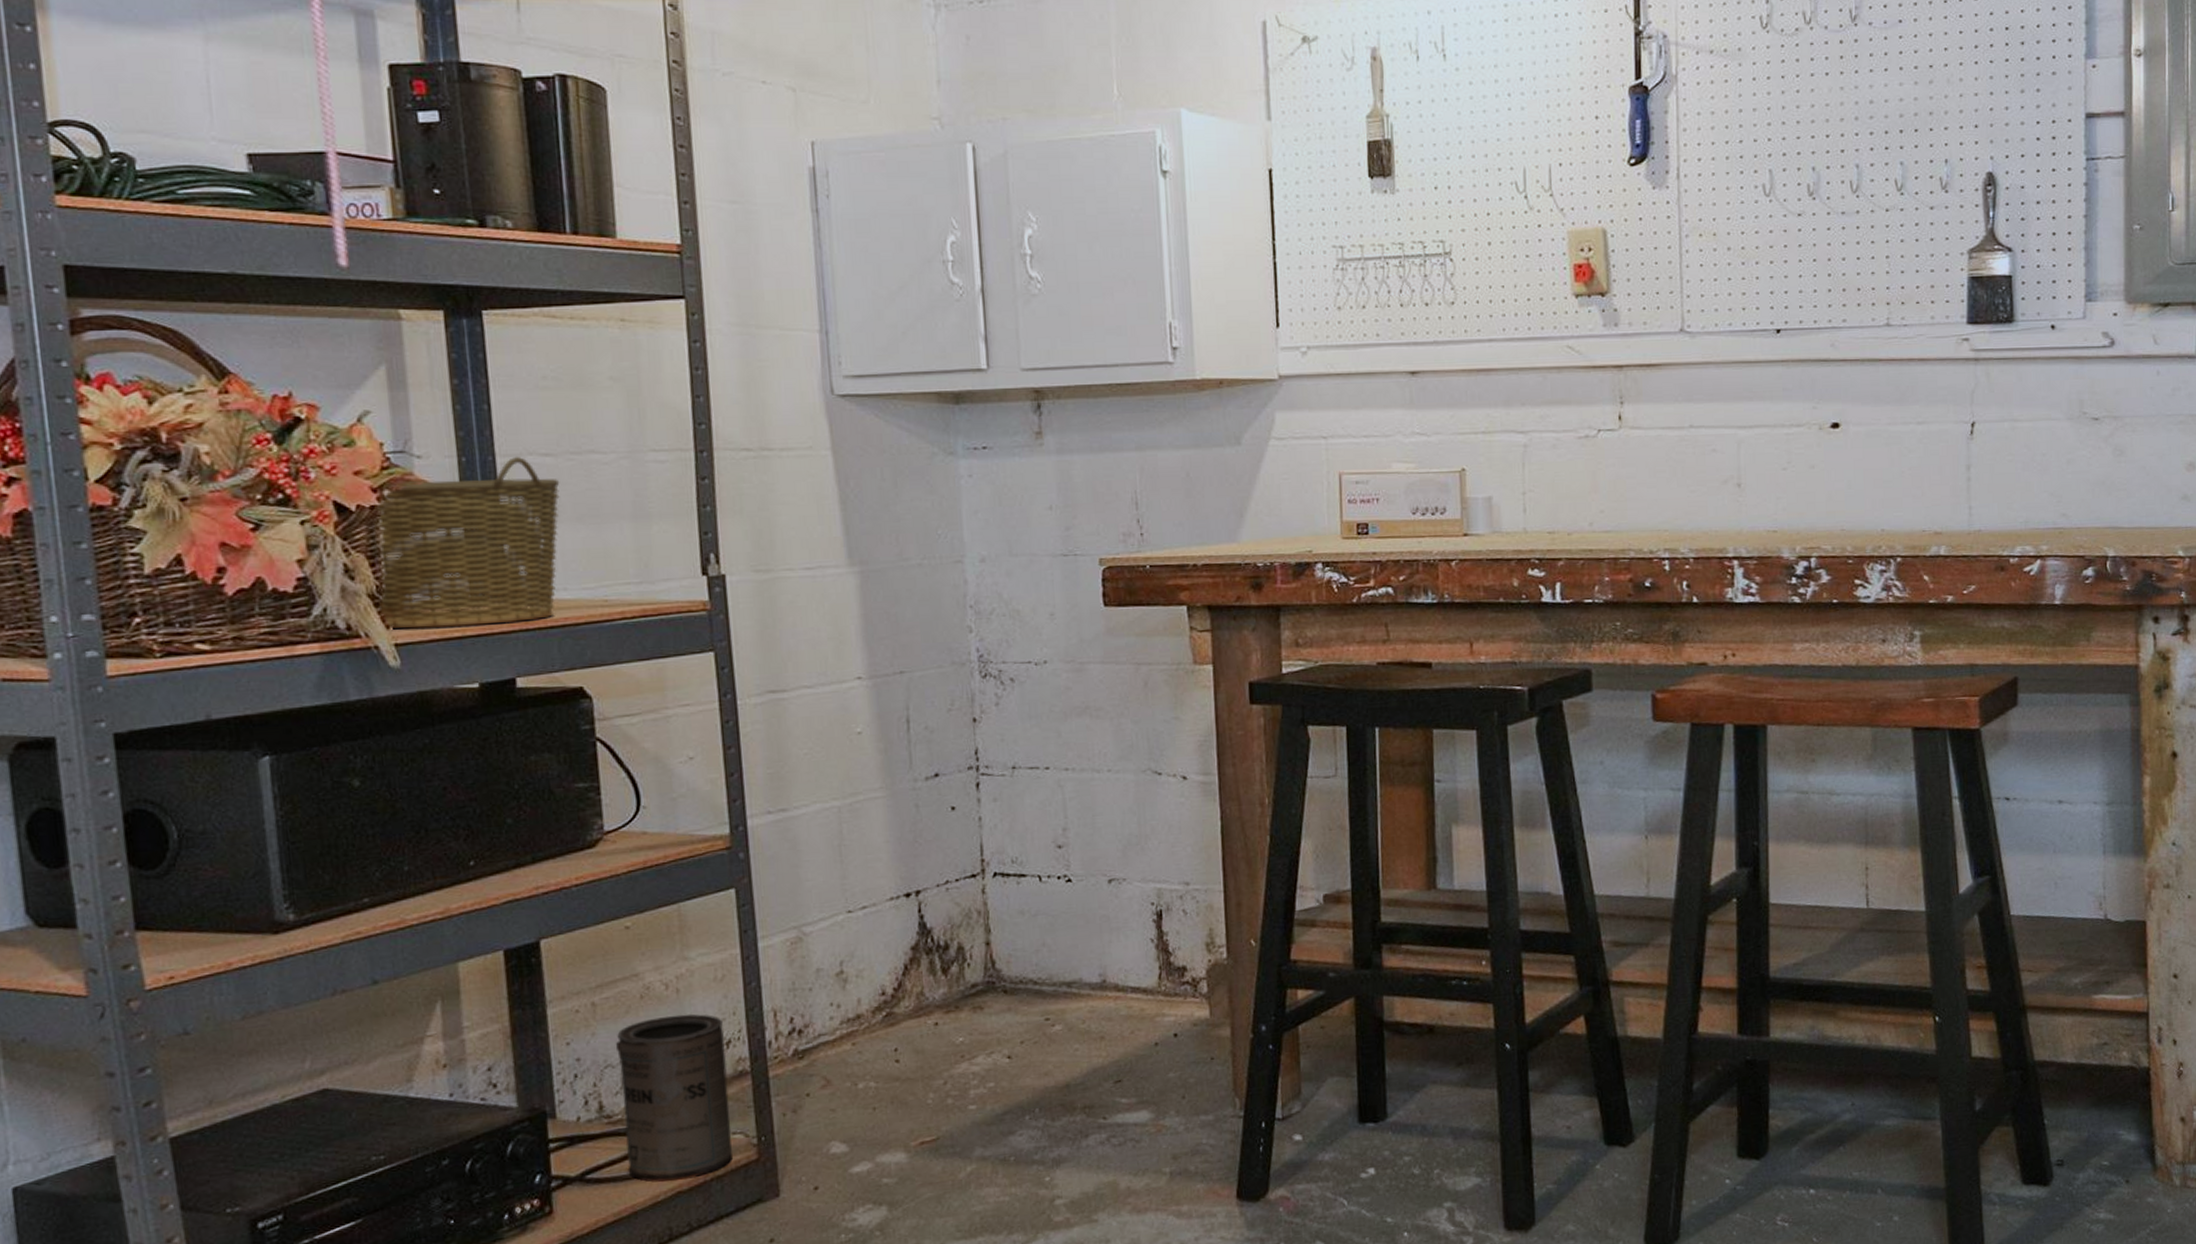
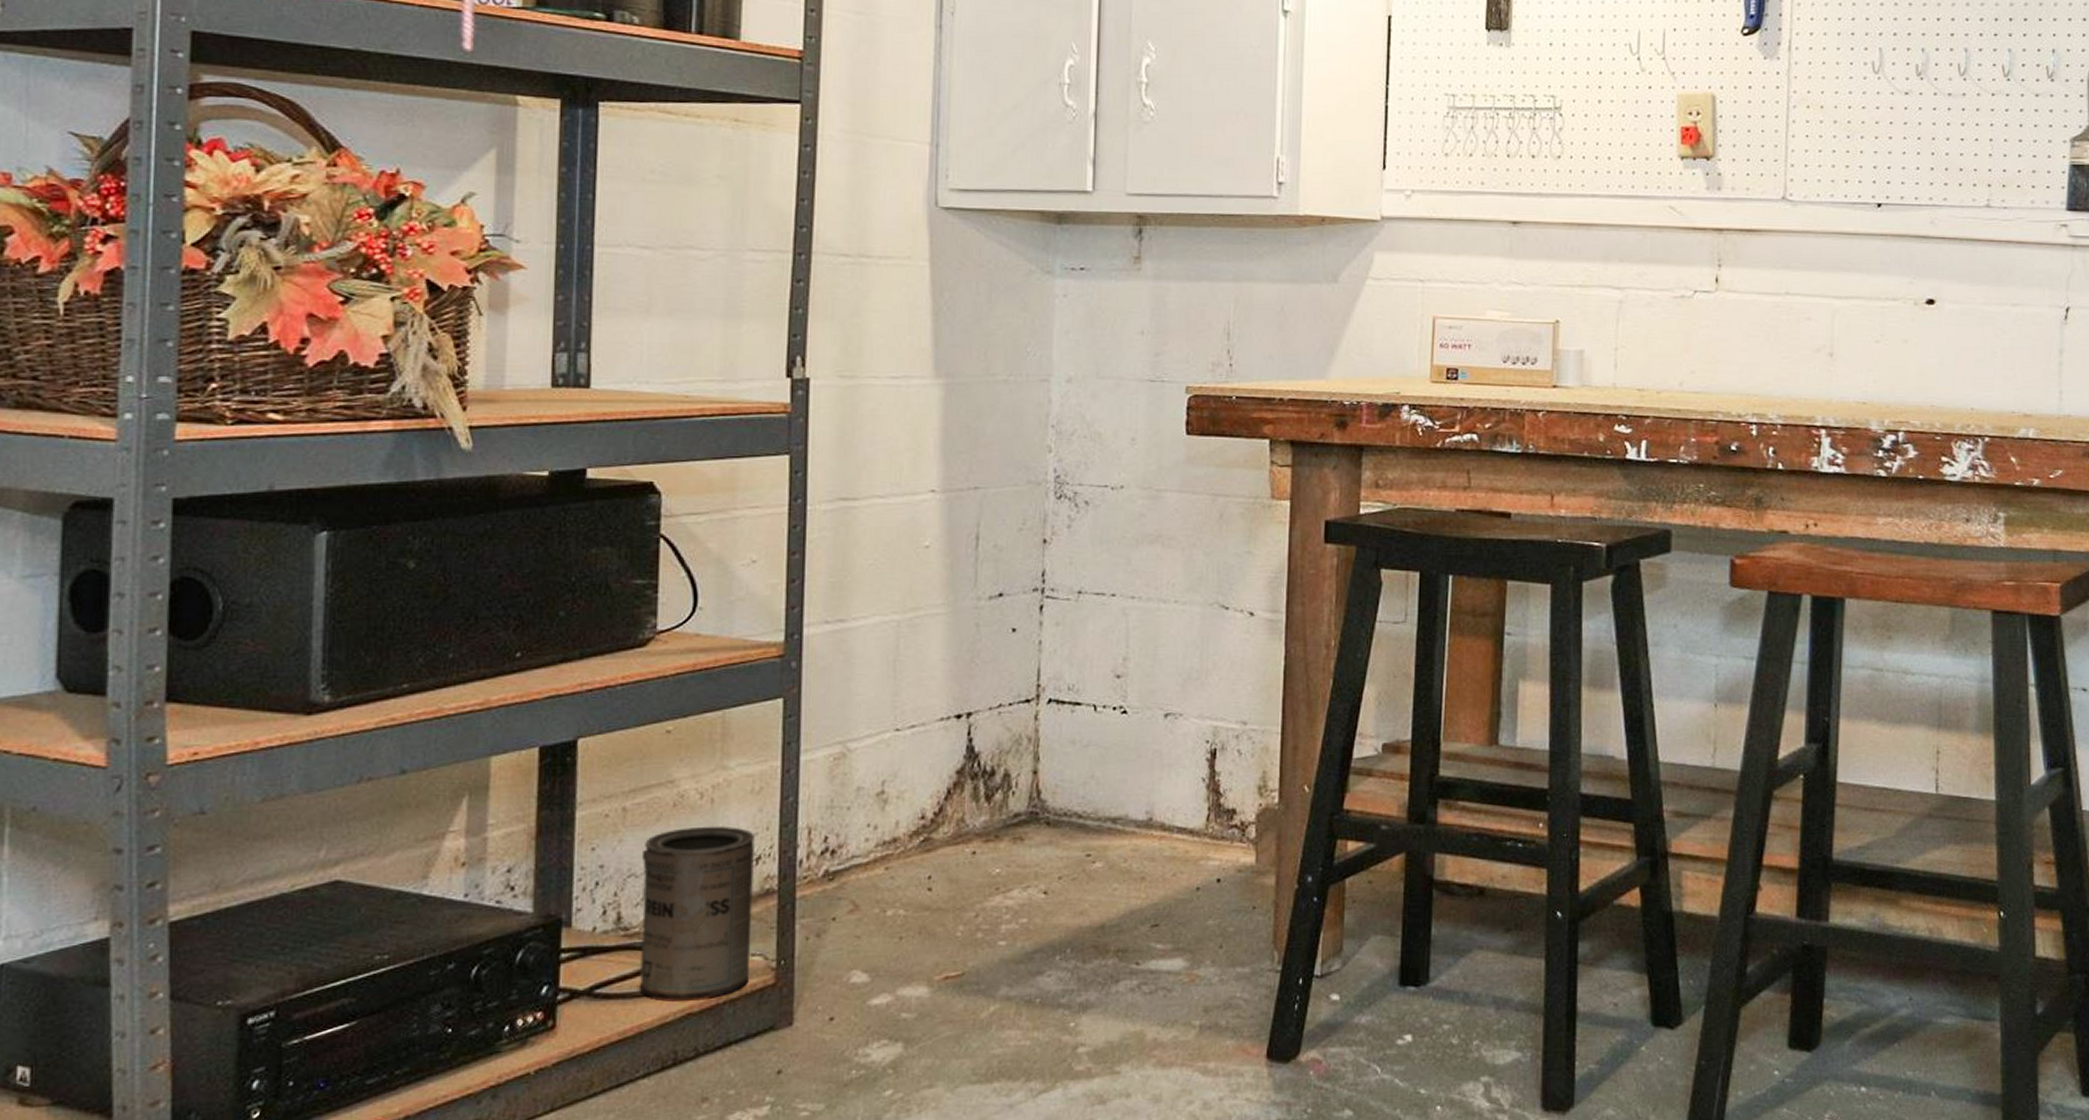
basket: present [377,456,560,629] -> none [457,246,655,413]

